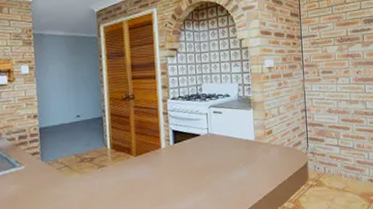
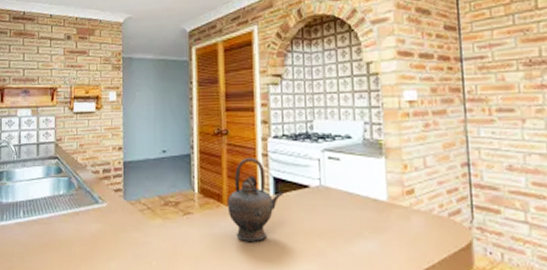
teapot: none [136,115,181,183] -> present [227,157,283,242]

